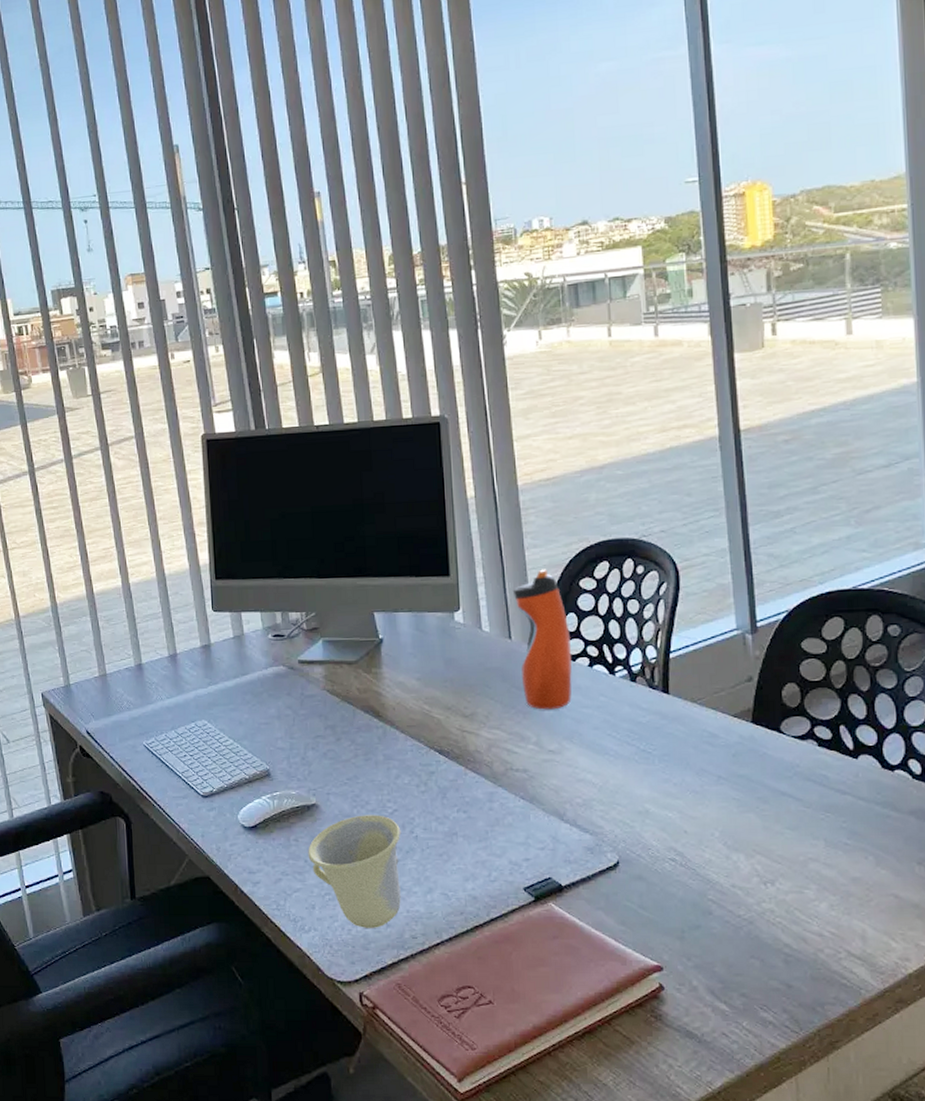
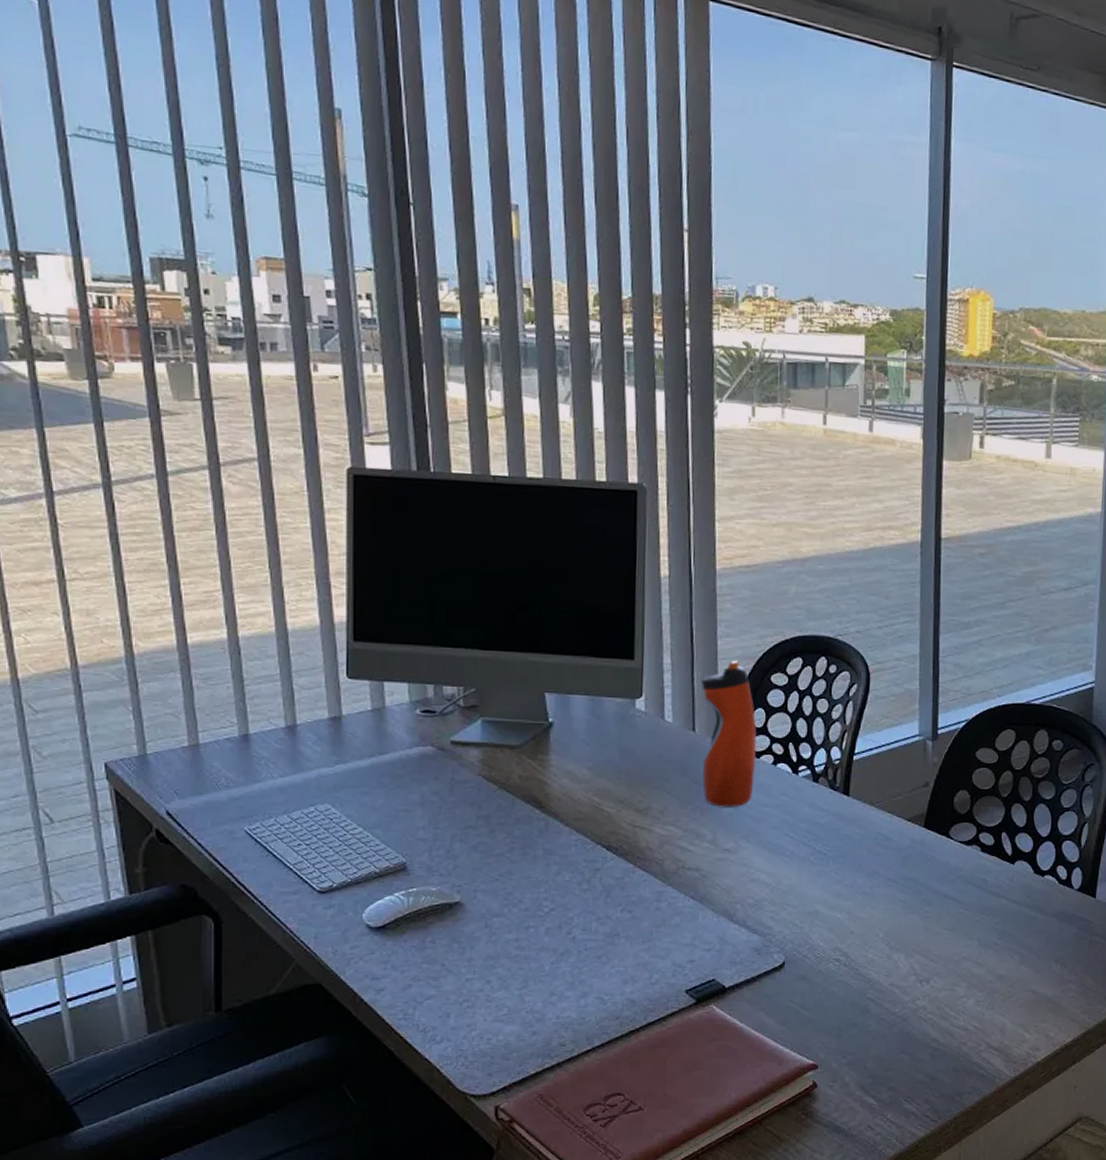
cup: present [308,815,401,928] -> none [446,914,557,1037]

